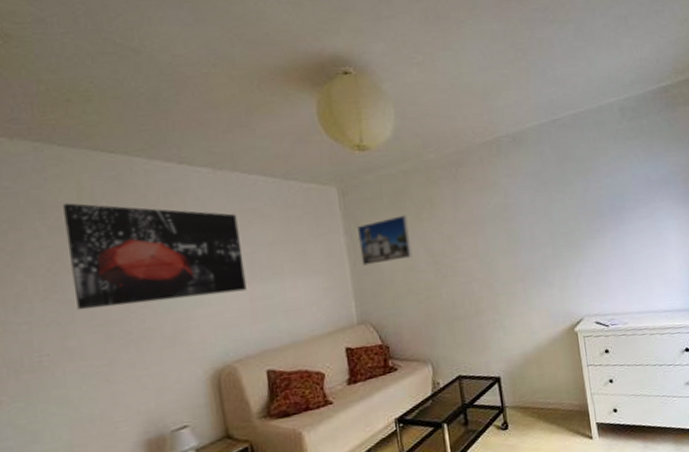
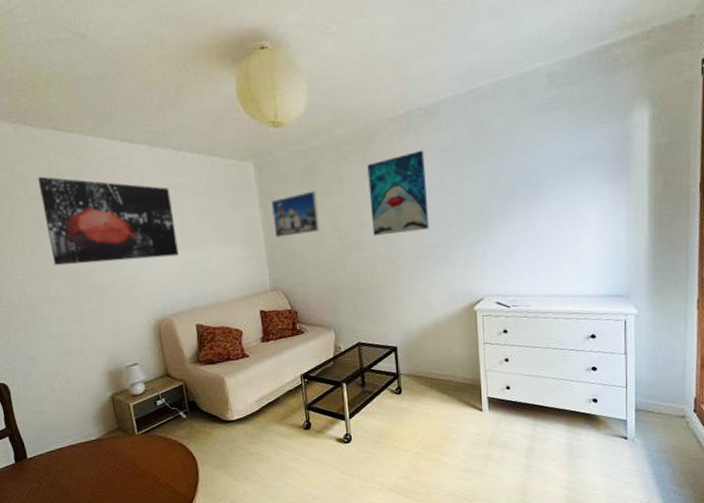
wall art: none [459,174,525,260] -> present [367,150,430,236]

